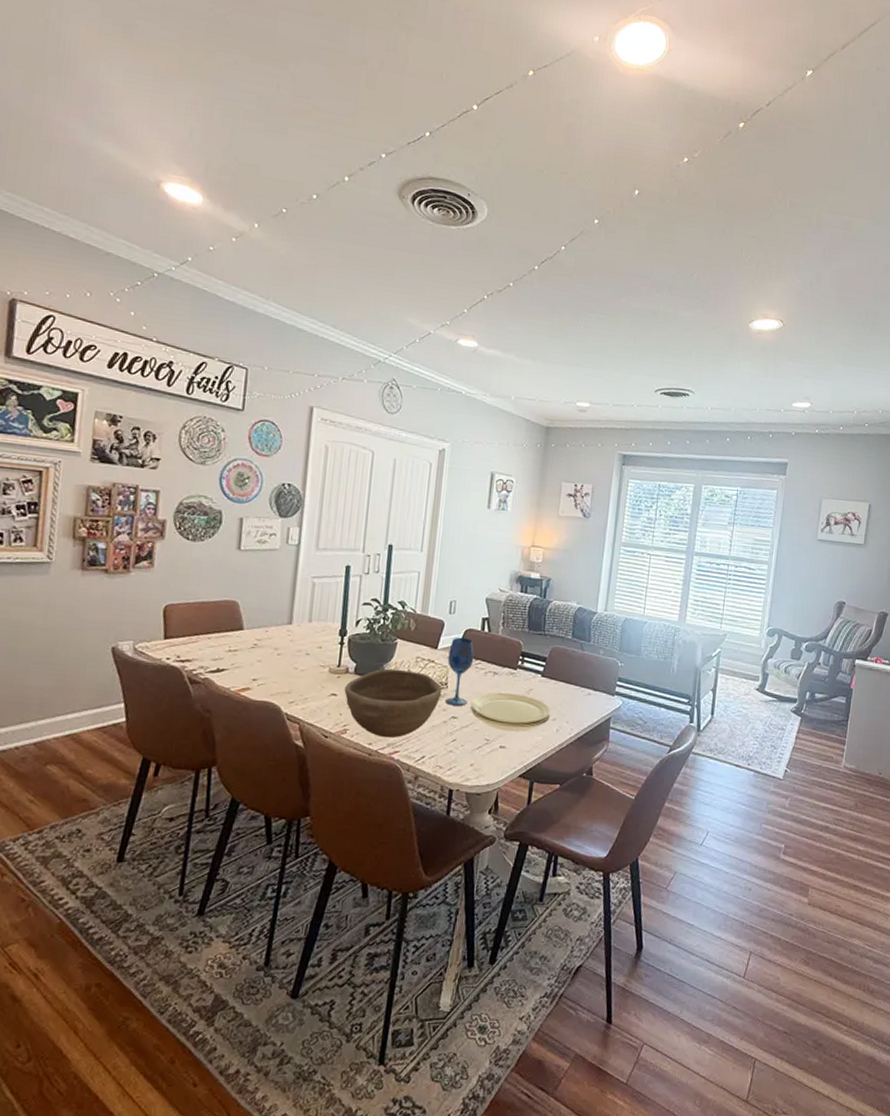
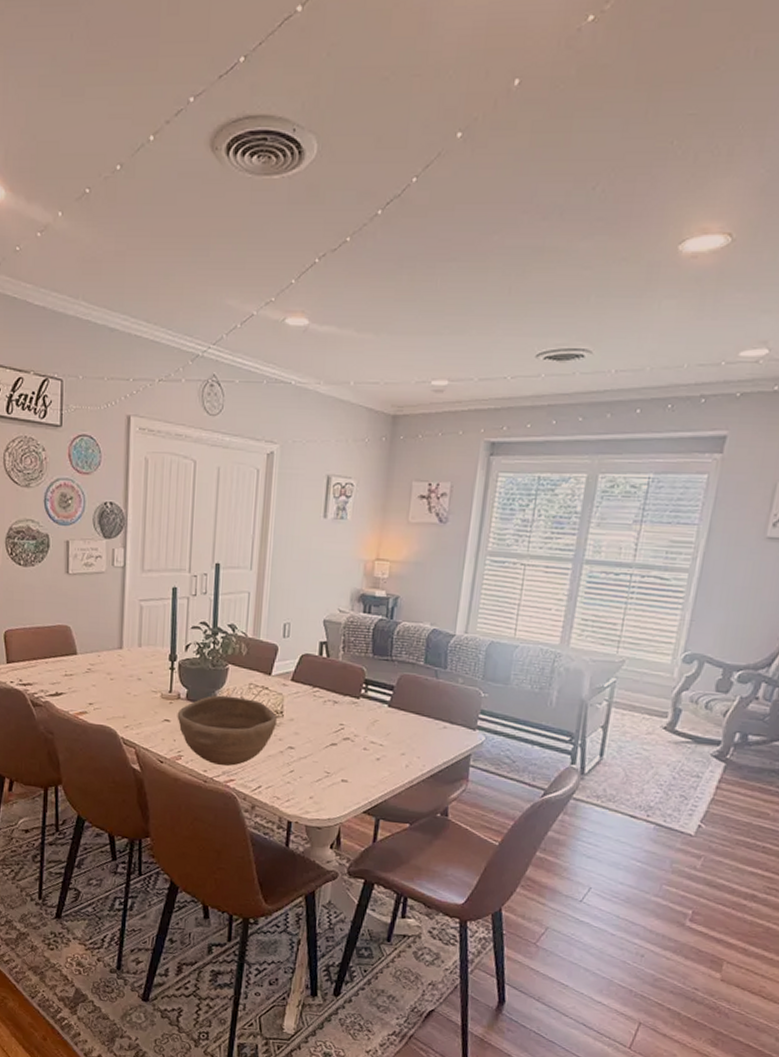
wineglass: present [445,637,474,706] -> none [281,662,312,736]
plate: present [470,692,550,732] -> none [308,723,399,766]

